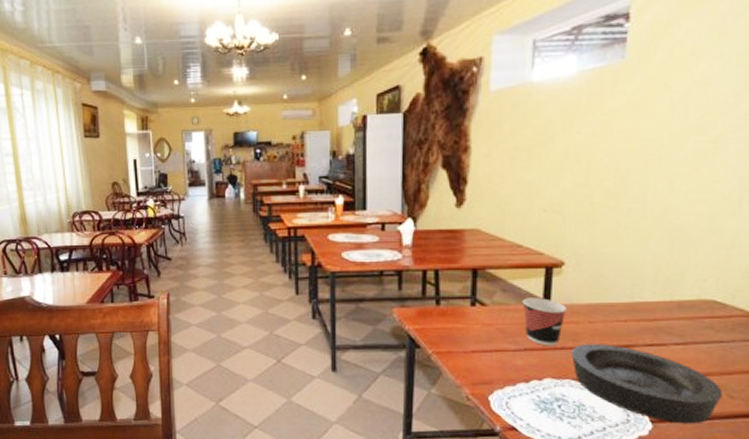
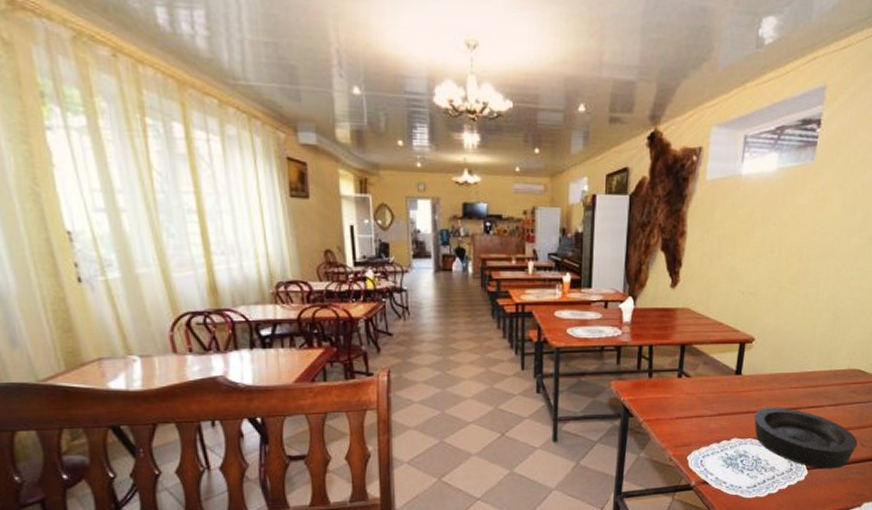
cup: present [522,298,567,347] -> none [719,369,754,411]

